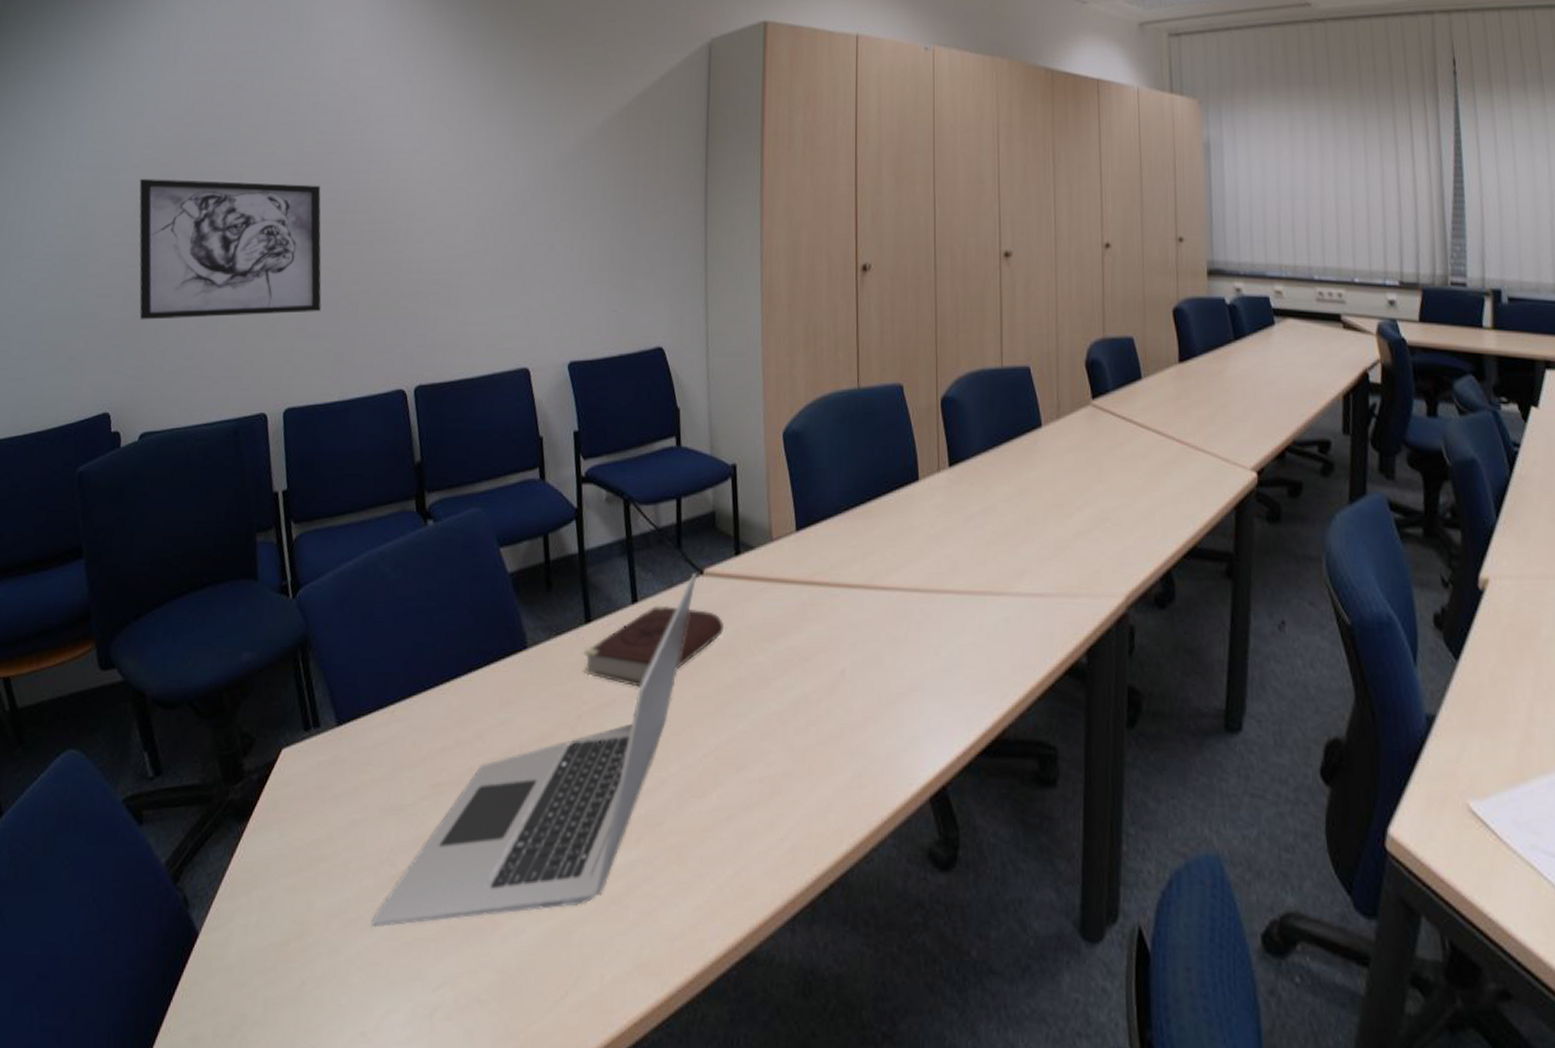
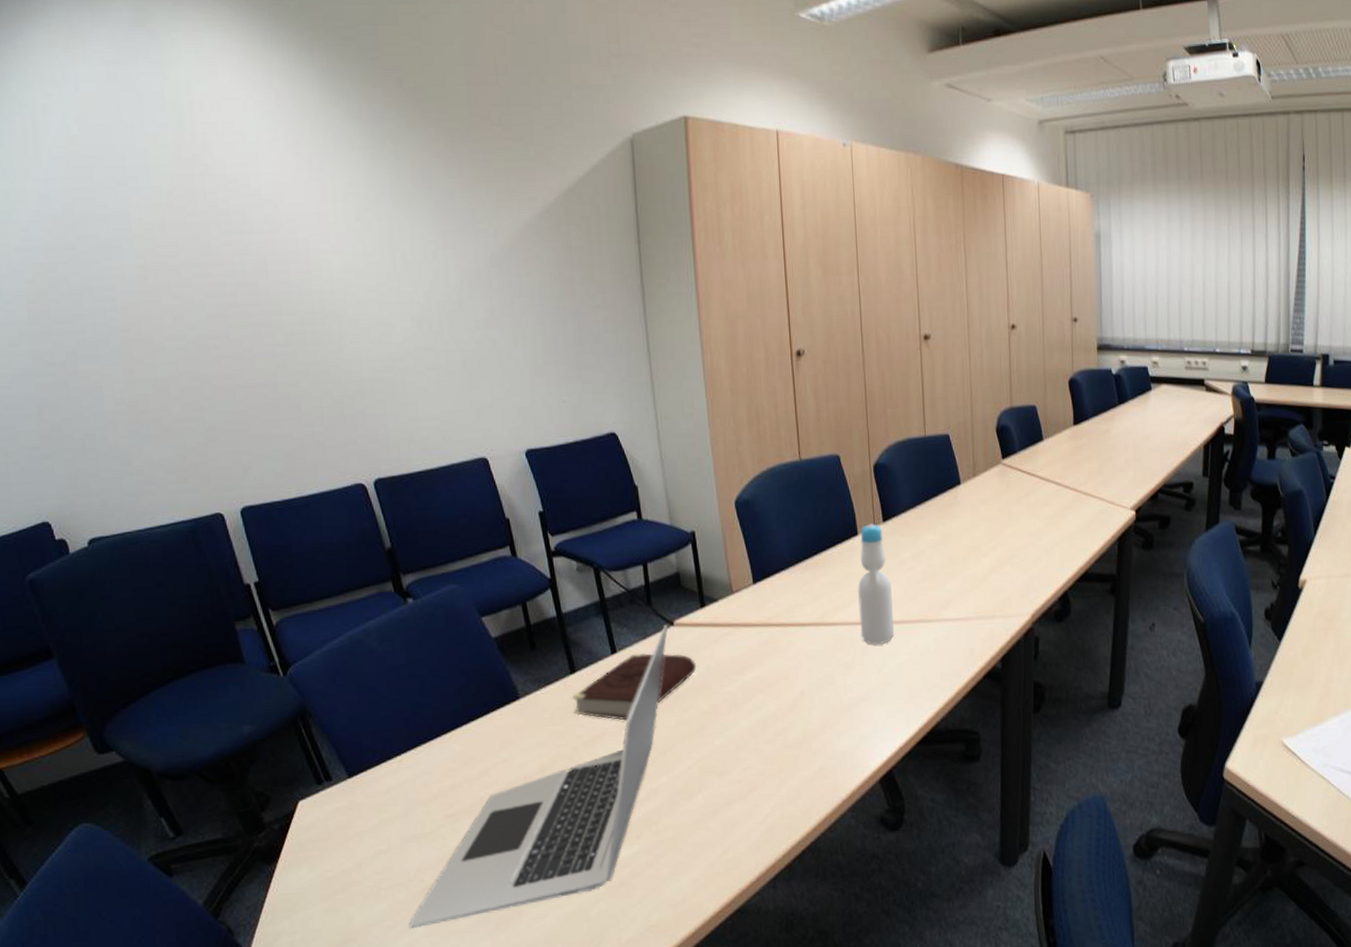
wall art: present [139,179,322,320] -> none [26,284,261,430]
bottle: none [915,468,957,618] -> present [857,524,894,645]

